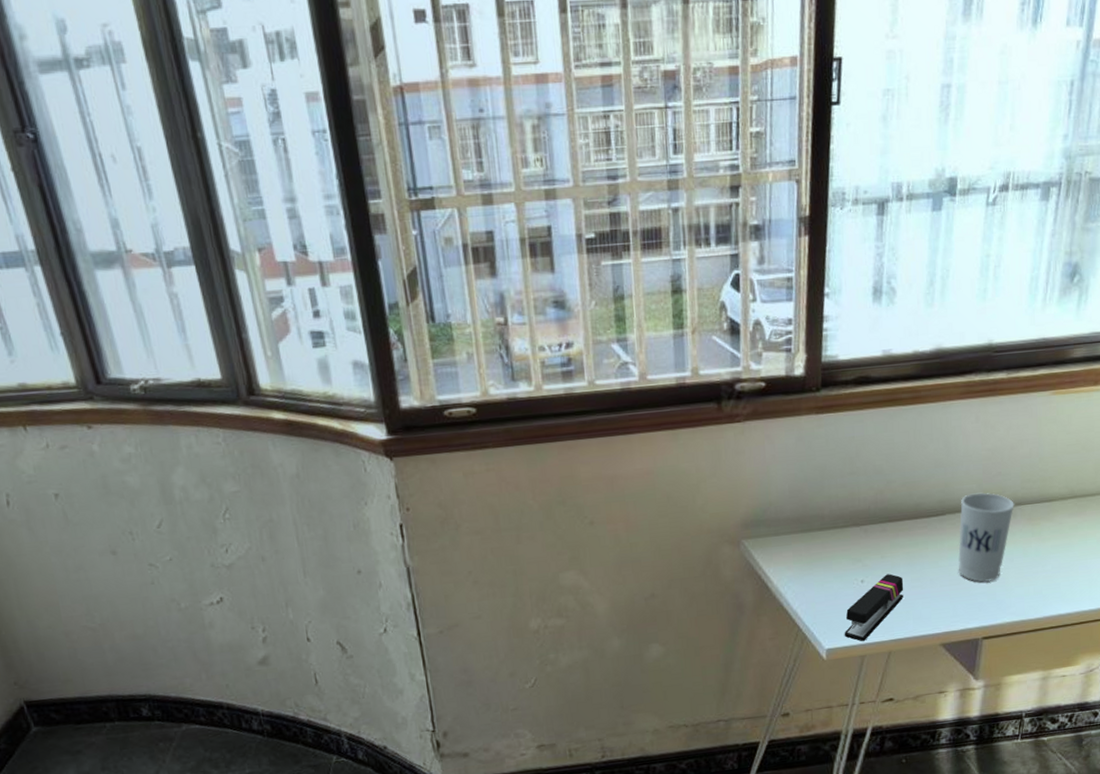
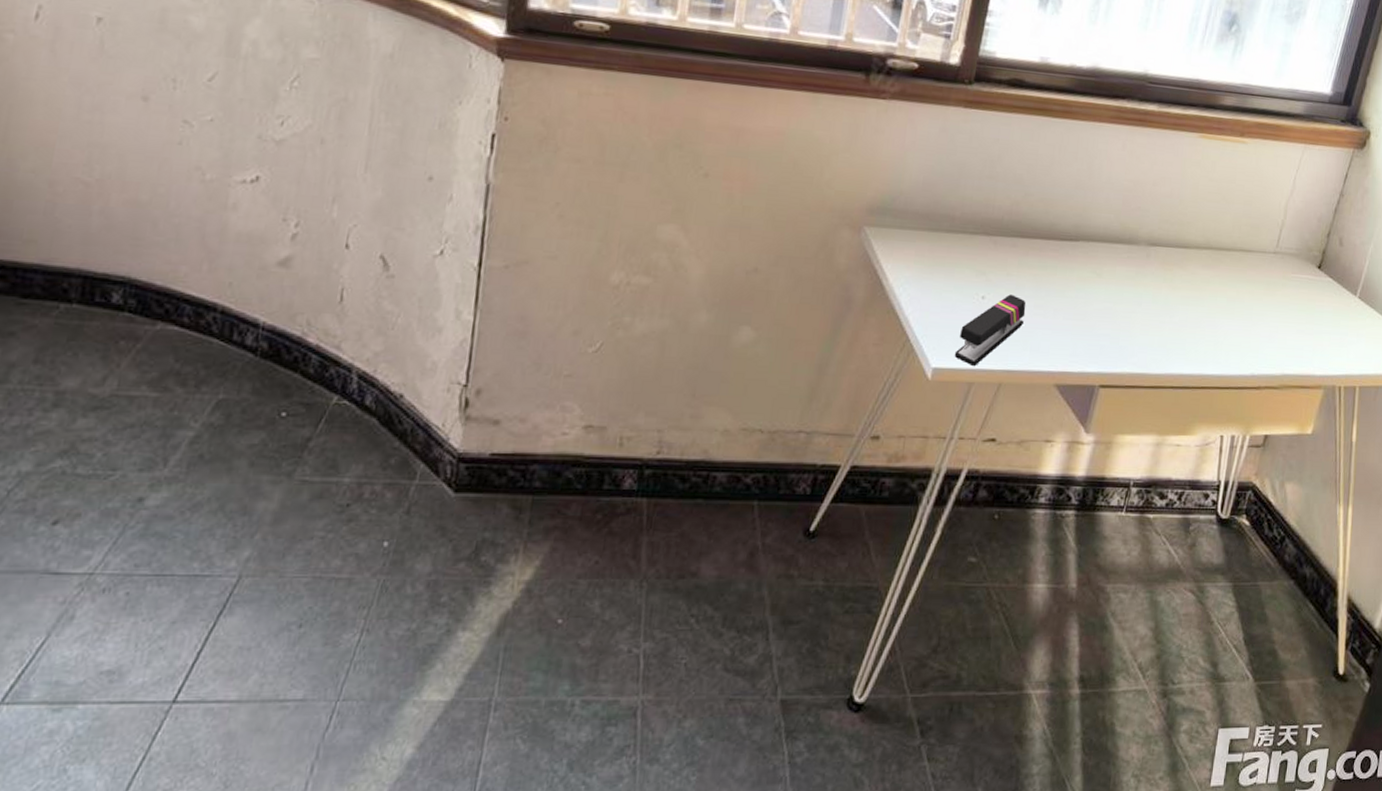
cup: present [958,492,1014,582] -> none [1083,223,1150,323]

